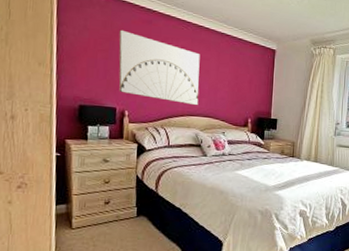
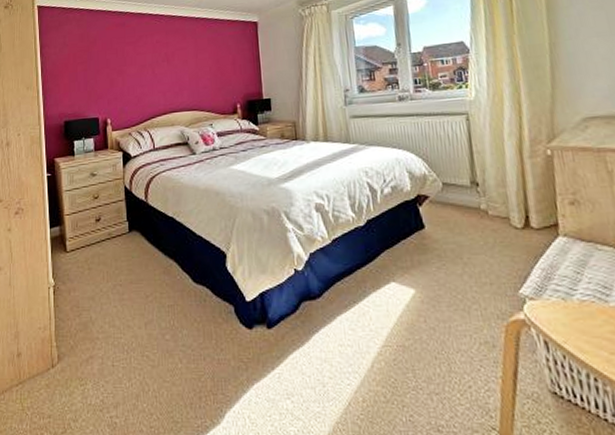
wall art: present [119,29,200,106] -> none [95,38,180,102]

